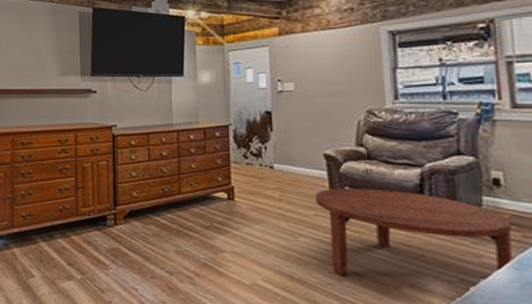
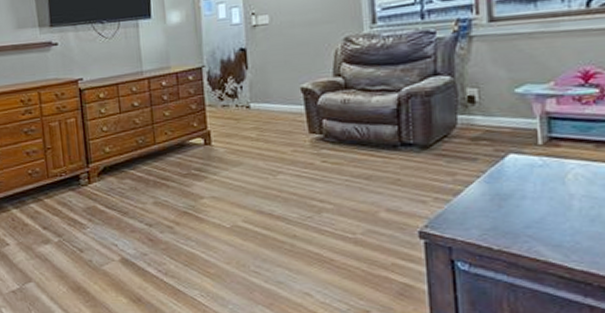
coffee table: present [314,187,512,276] -> none [292,117,485,207]

